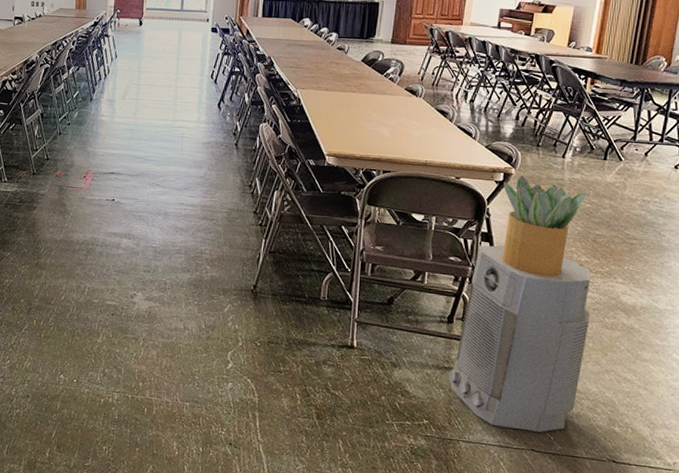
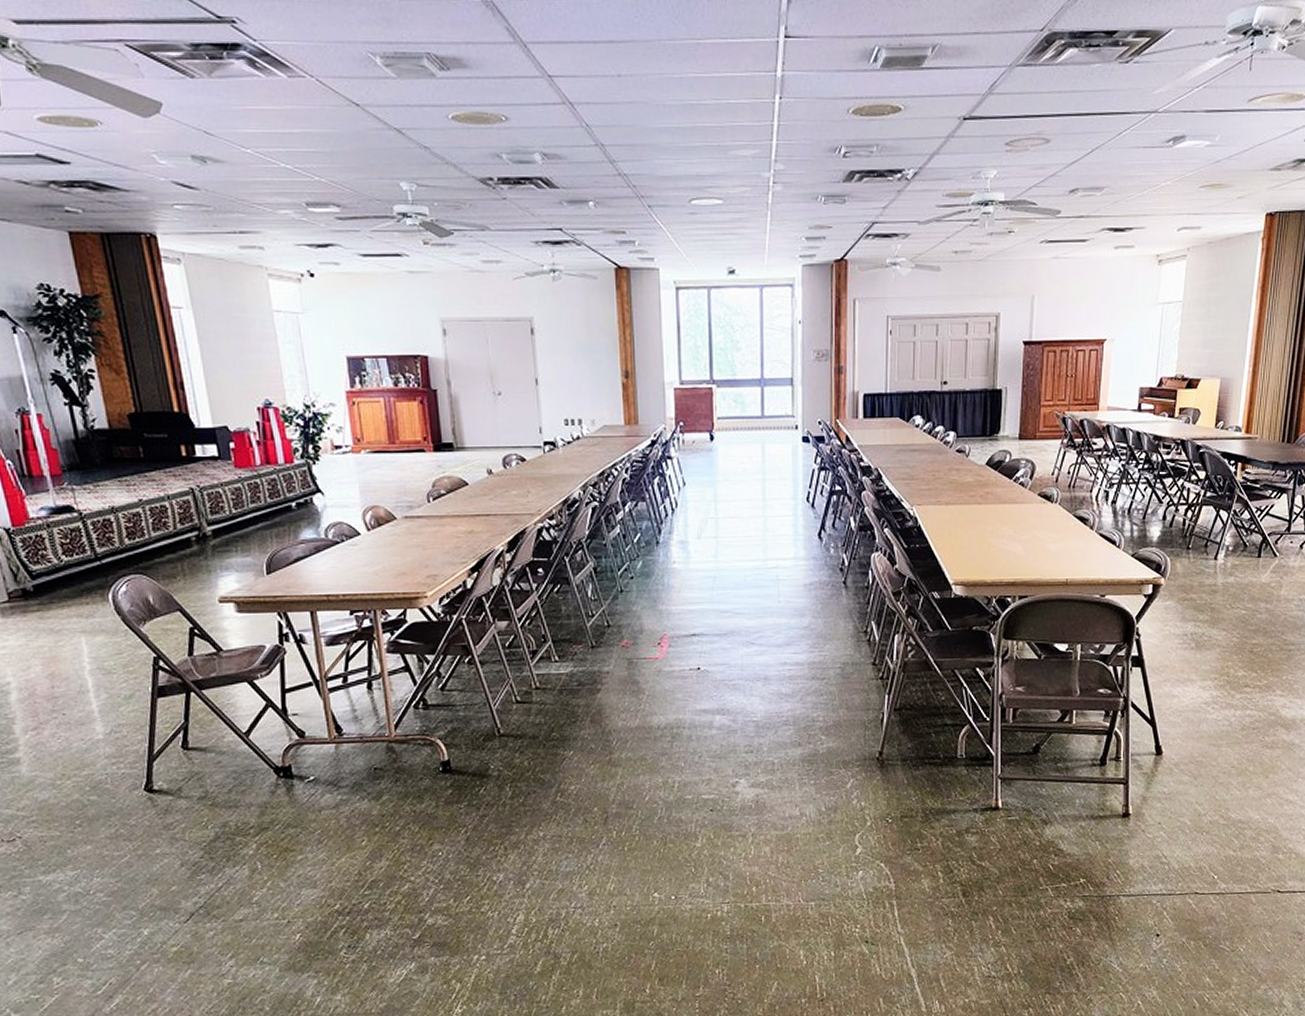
air purifier: present [448,245,591,433] -> none [1104,669,1249,874]
potted plant: present [502,176,585,277] -> none [1153,585,1240,699]

